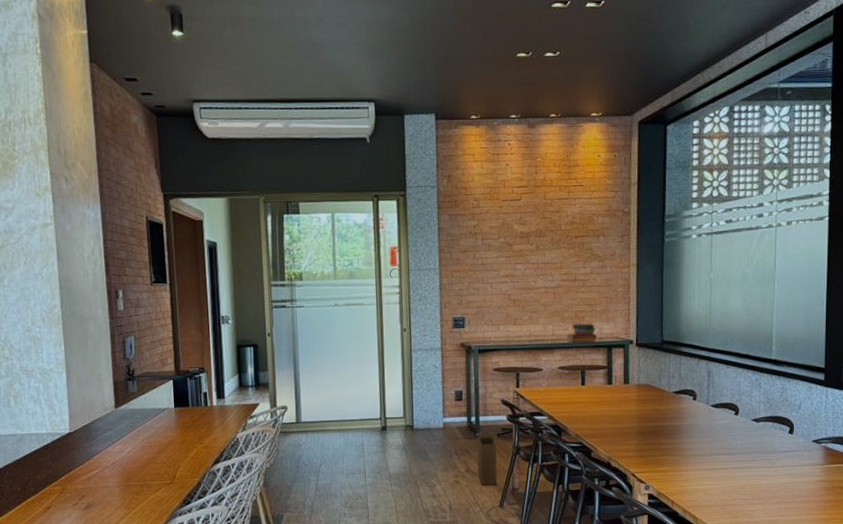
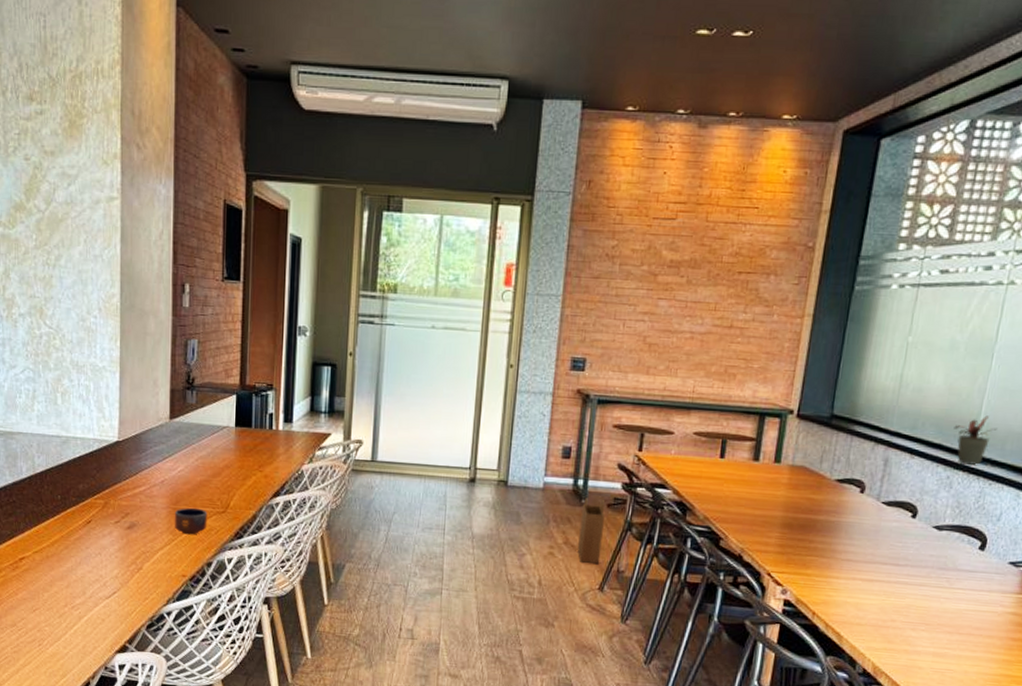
mug: none [126,482,158,507] -> present [174,507,208,535]
books: present [566,323,597,342] -> none [709,381,748,407]
potted plant: none [755,328,787,368] -> present [953,415,998,465]

